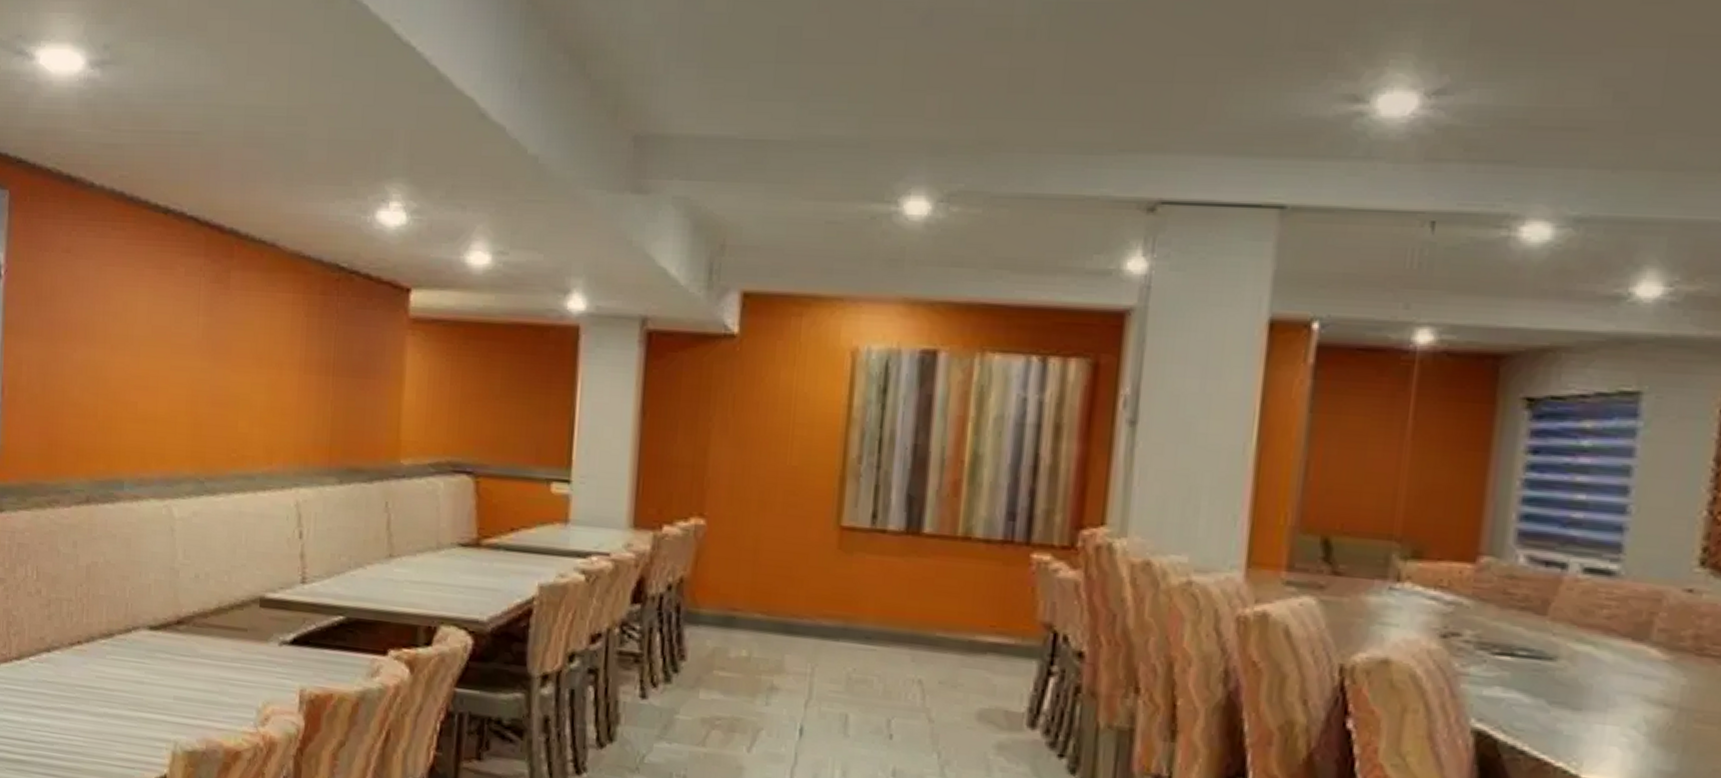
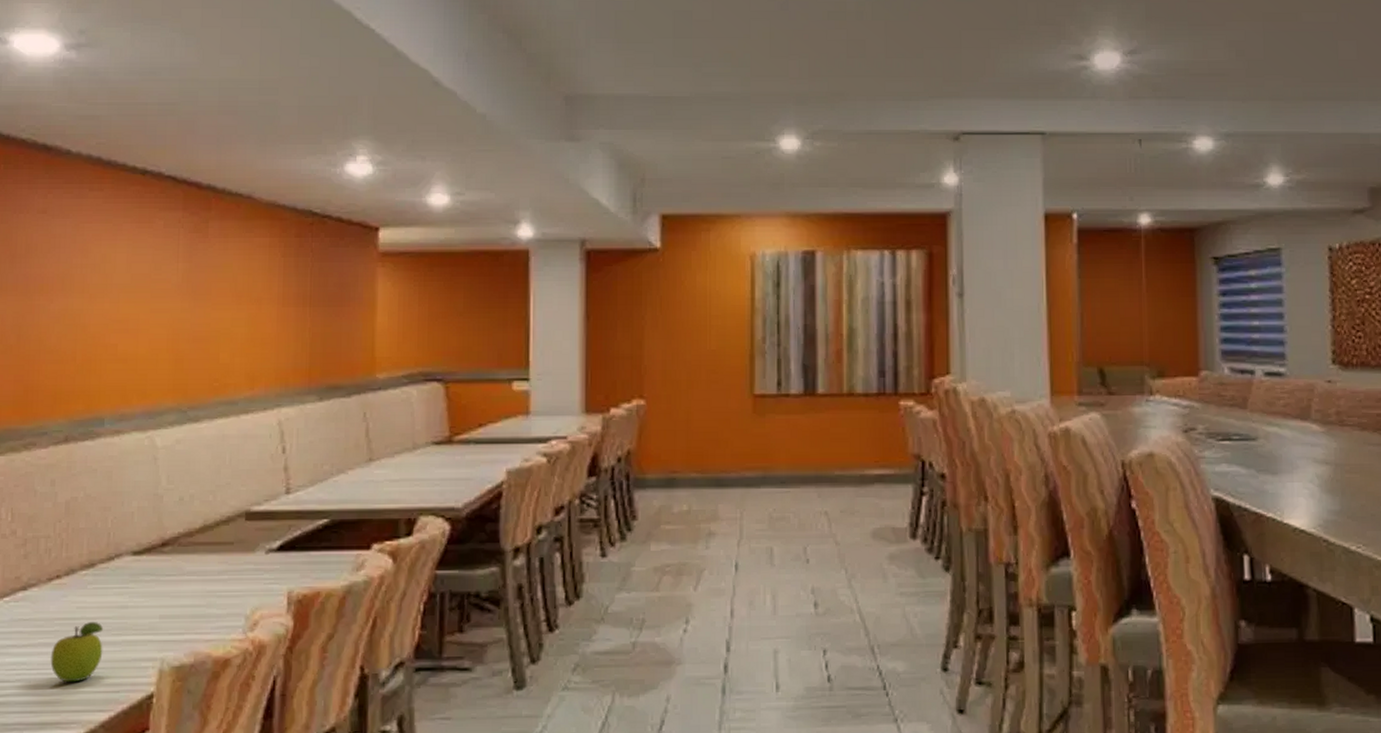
fruit: none [71,693,121,753] -> present [50,622,104,683]

